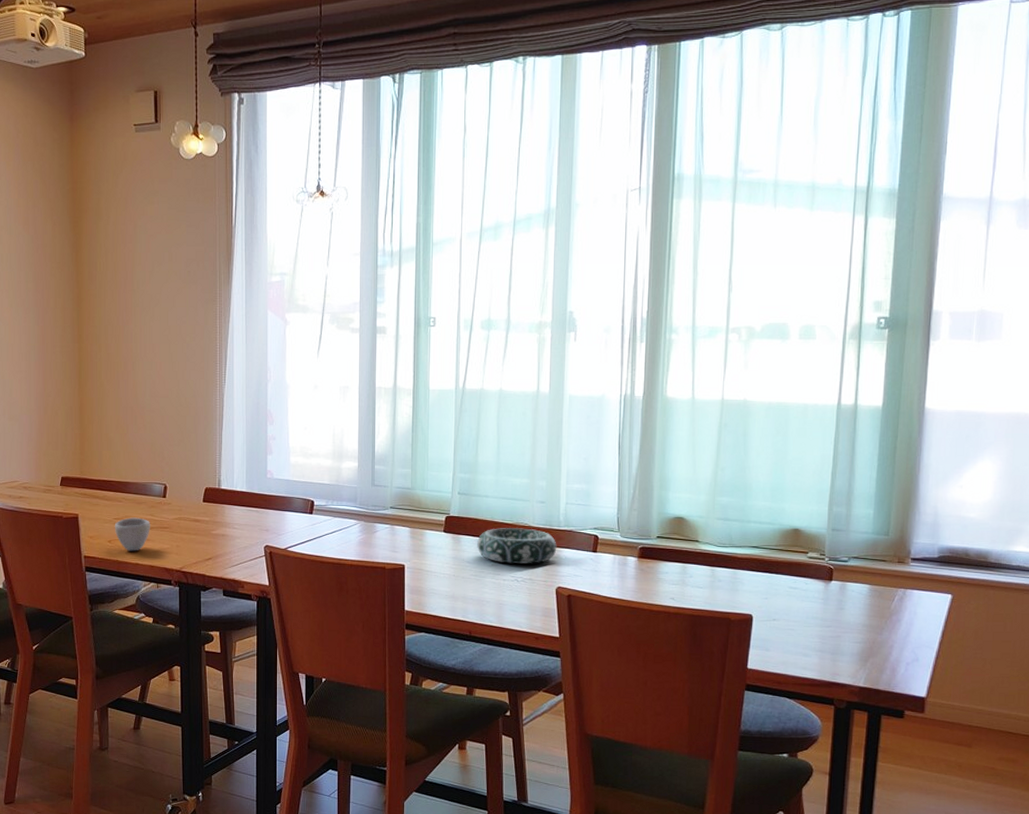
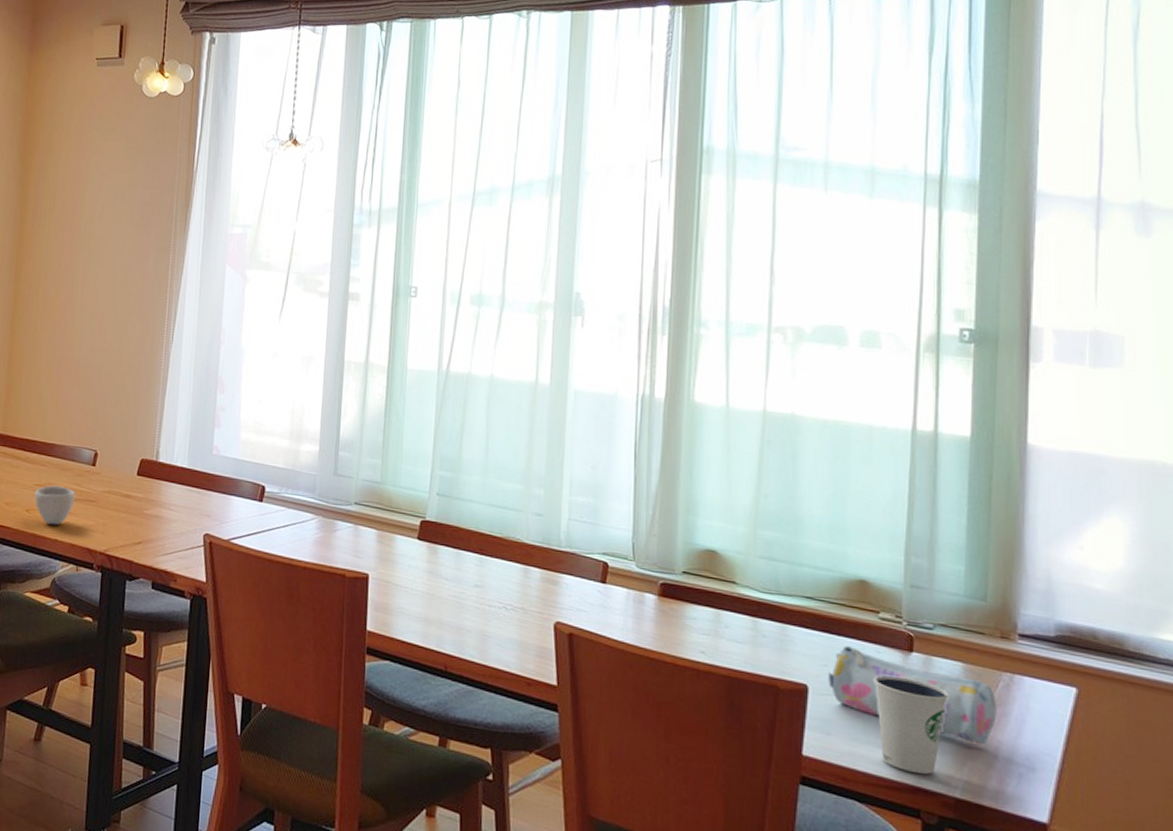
decorative bowl: present [477,528,557,564] -> none [457,541,556,590]
pencil case: none [768,581,893,645] -> present [828,645,997,745]
dixie cup: none [802,600,858,671] -> present [874,675,950,774]

